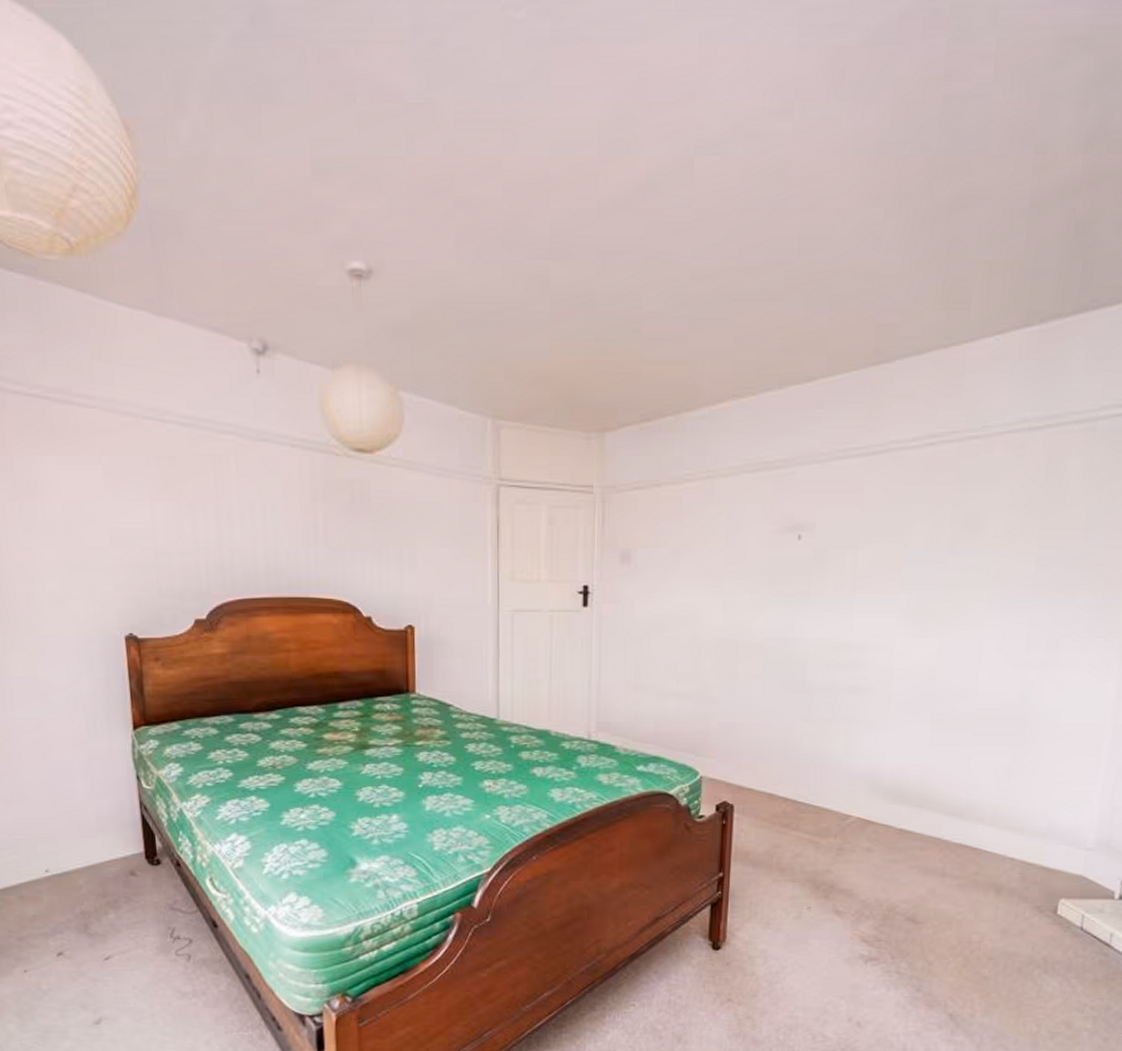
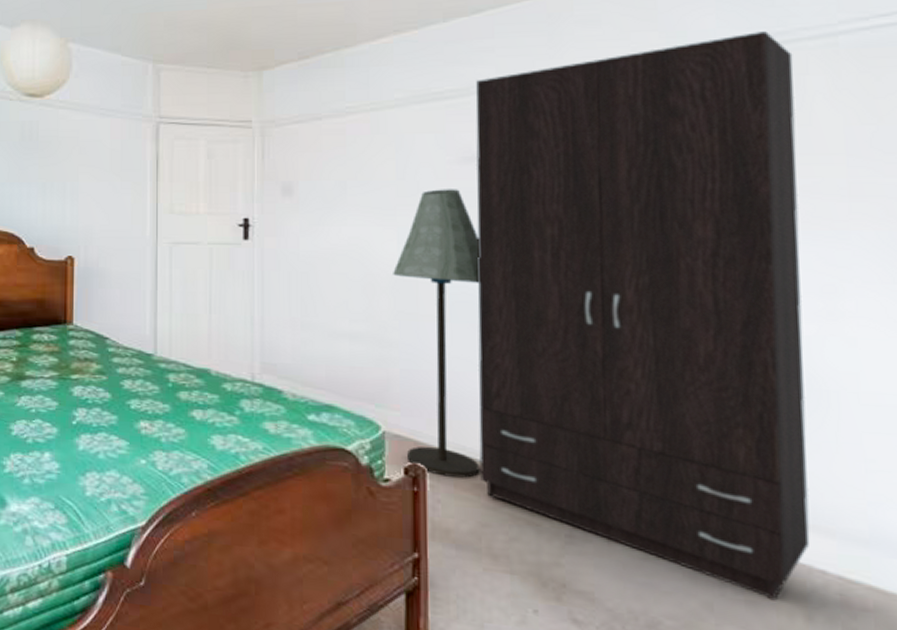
floor lamp: none [717,557,793,810] -> present [393,189,480,478]
wardrobe: none [776,414,1062,883] -> present [475,31,810,601]

